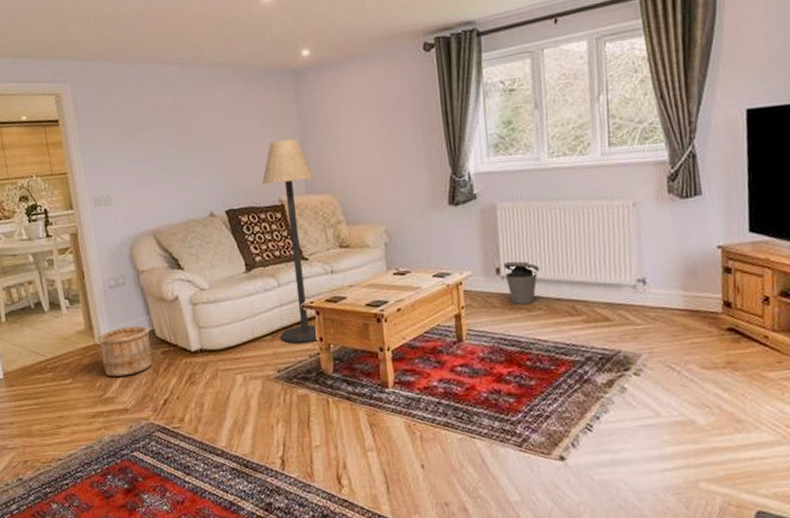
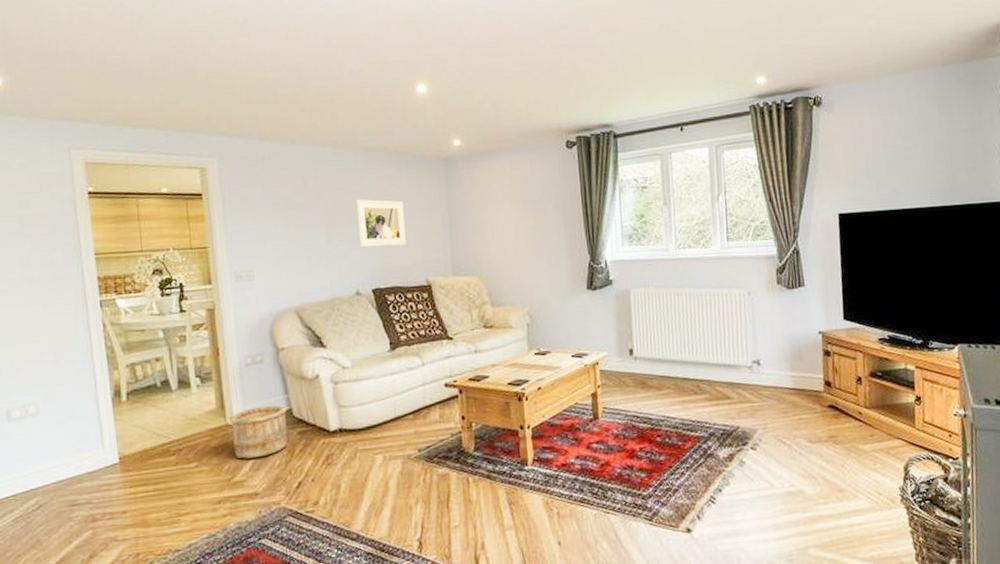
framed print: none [205,117,258,168] -> present [356,199,407,248]
floor lamp: present [261,139,316,343] -> none [410,222,462,422]
trash can: present [503,261,540,305] -> none [636,343,668,384]

